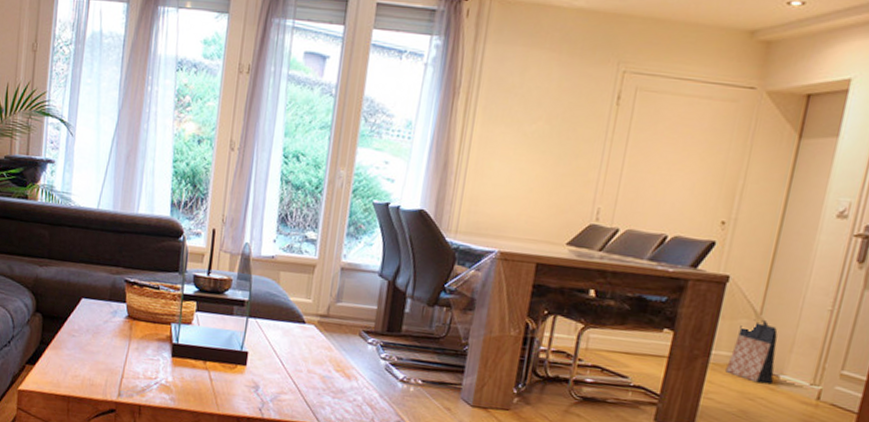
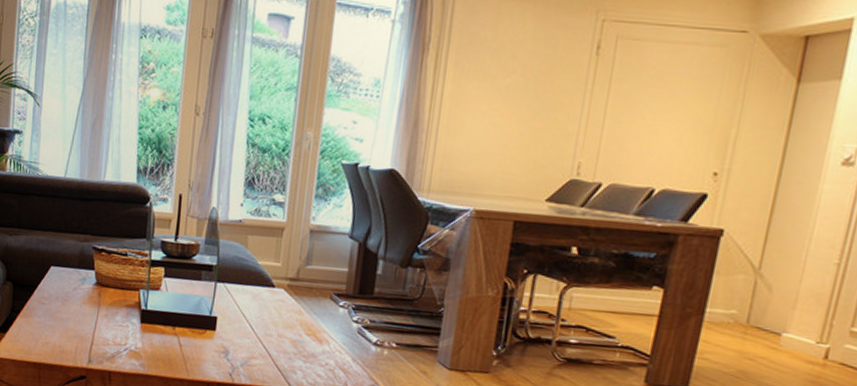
bag: present [725,319,778,385] -> none [722,275,779,344]

